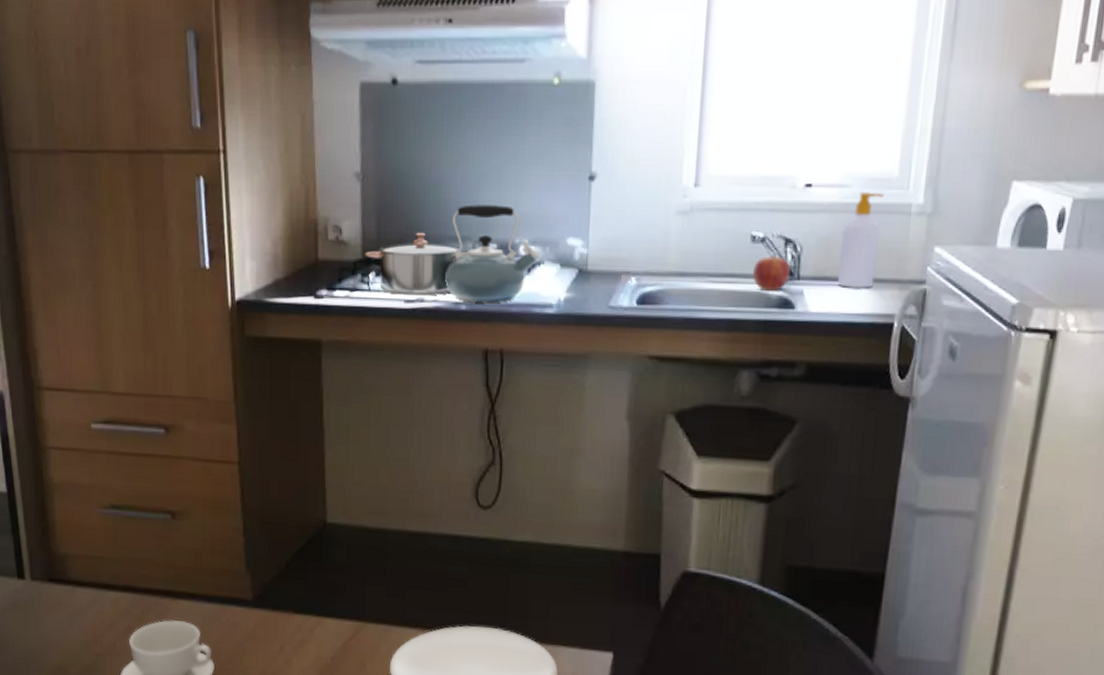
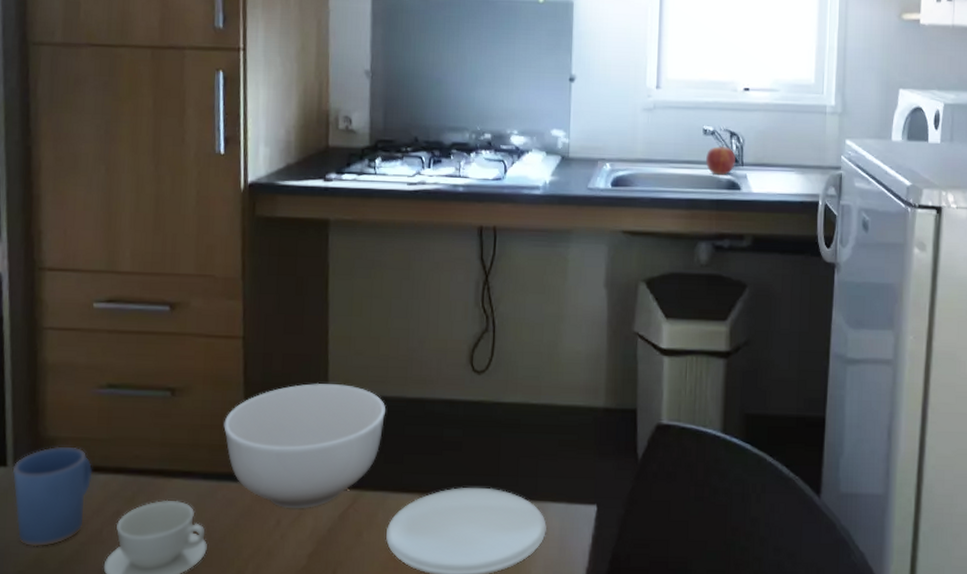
mug: none [30,562,103,655] -> present [12,446,93,546]
bowl: none [224,511,387,636] -> present [223,382,386,509]
cooking pot: present [364,232,468,296] -> none [372,123,465,179]
kettle: present [445,204,541,303] -> none [445,100,529,185]
soap bottle: present [838,192,884,288] -> none [774,95,805,173]

